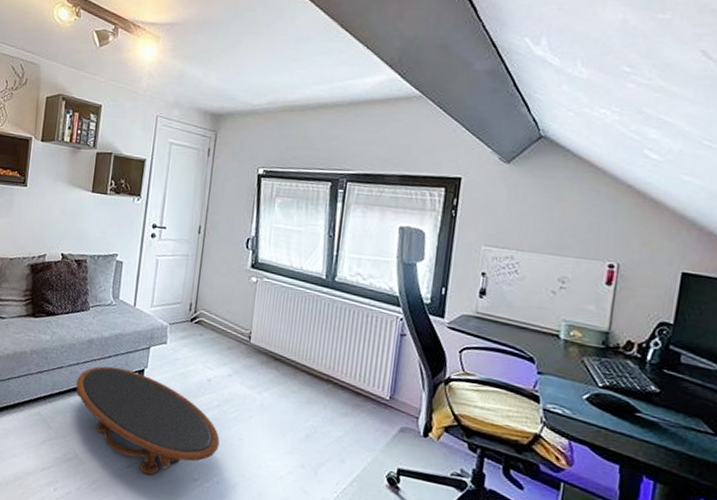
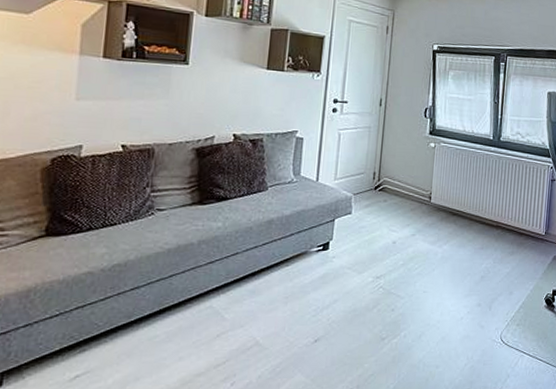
coffee table: present [76,366,220,475] -> none [254,244,406,344]

